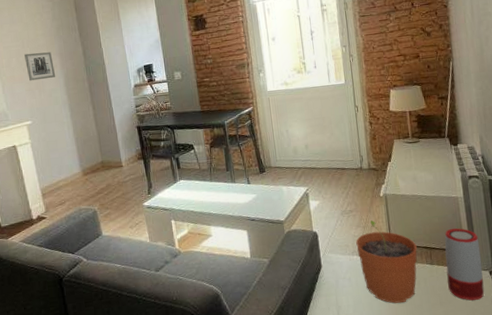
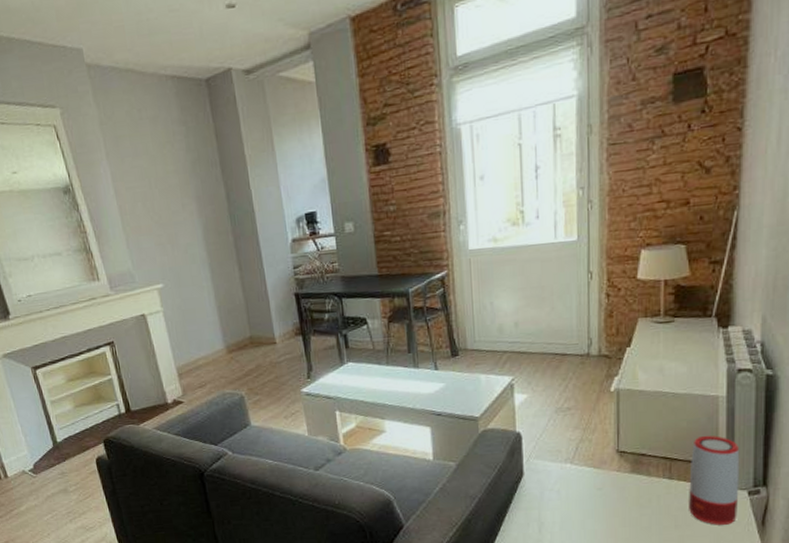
wall art: present [24,52,56,81] -> none [152,194,193,233]
plant pot: present [356,220,417,304] -> none [571,421,652,523]

